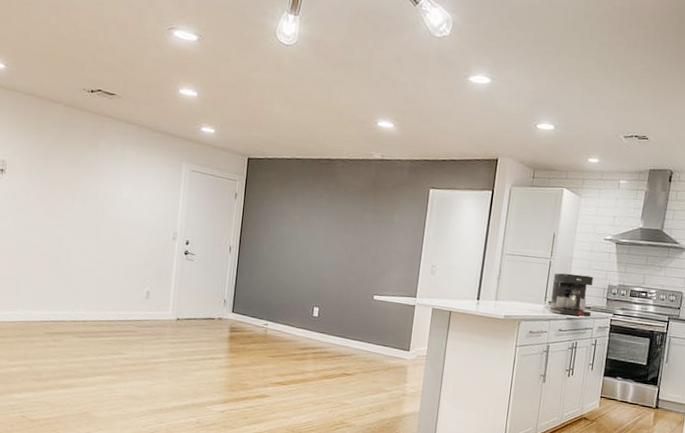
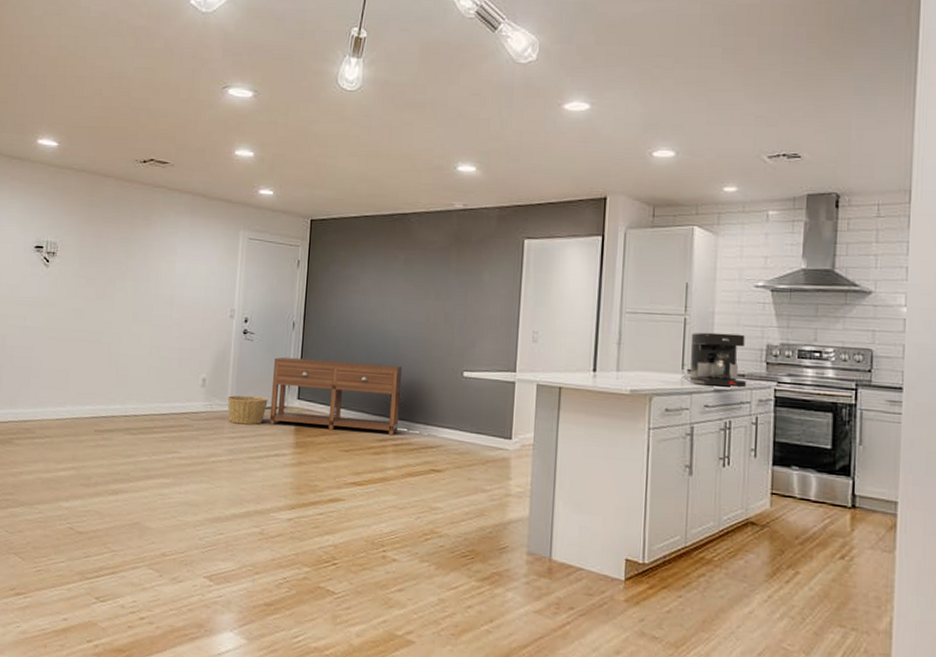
basket: none [169,307,206,333] -> present [227,395,268,425]
console table: none [206,276,323,346] -> present [269,356,402,436]

